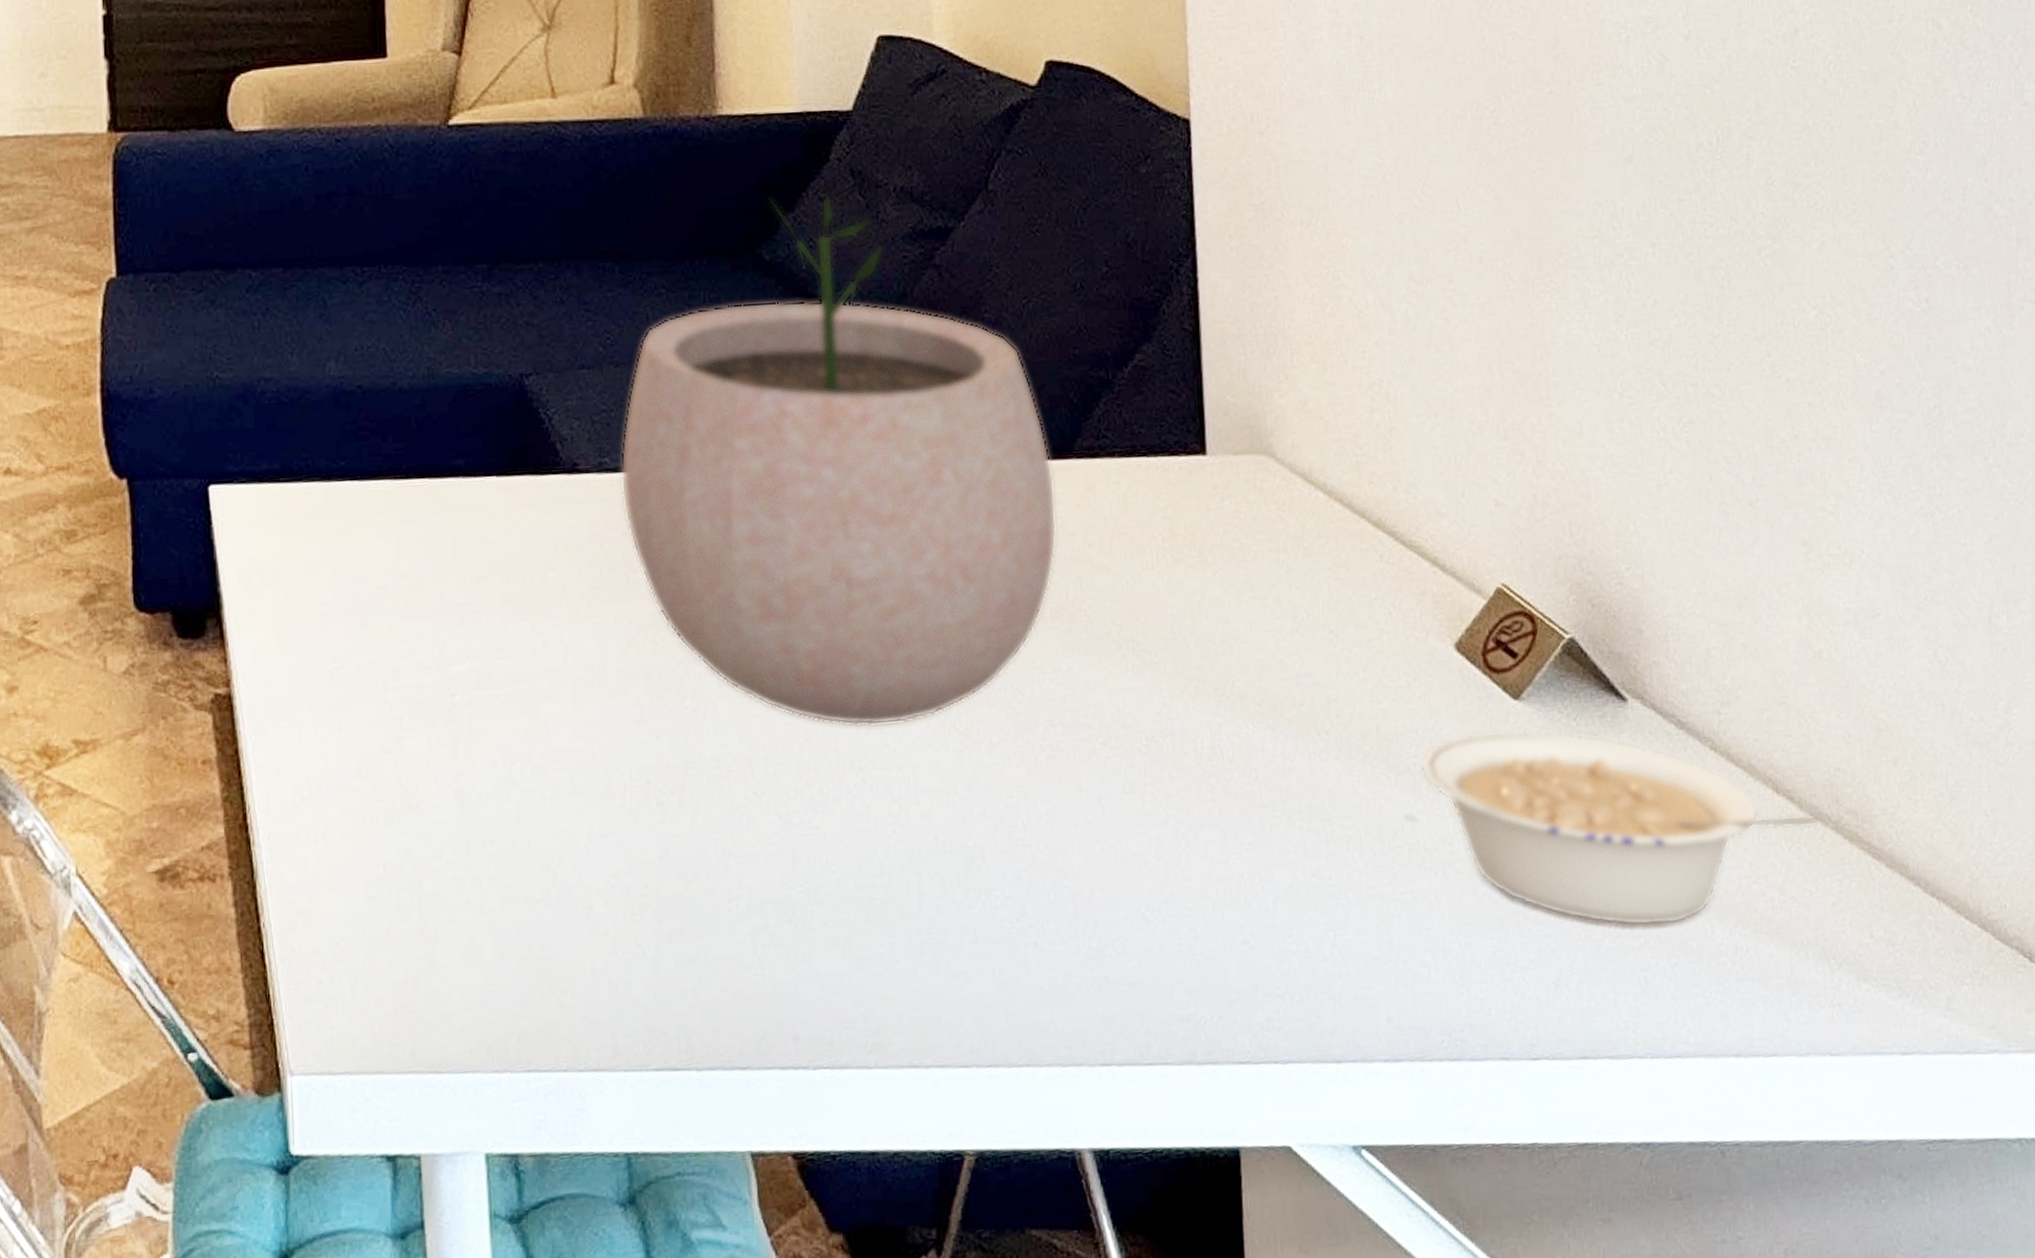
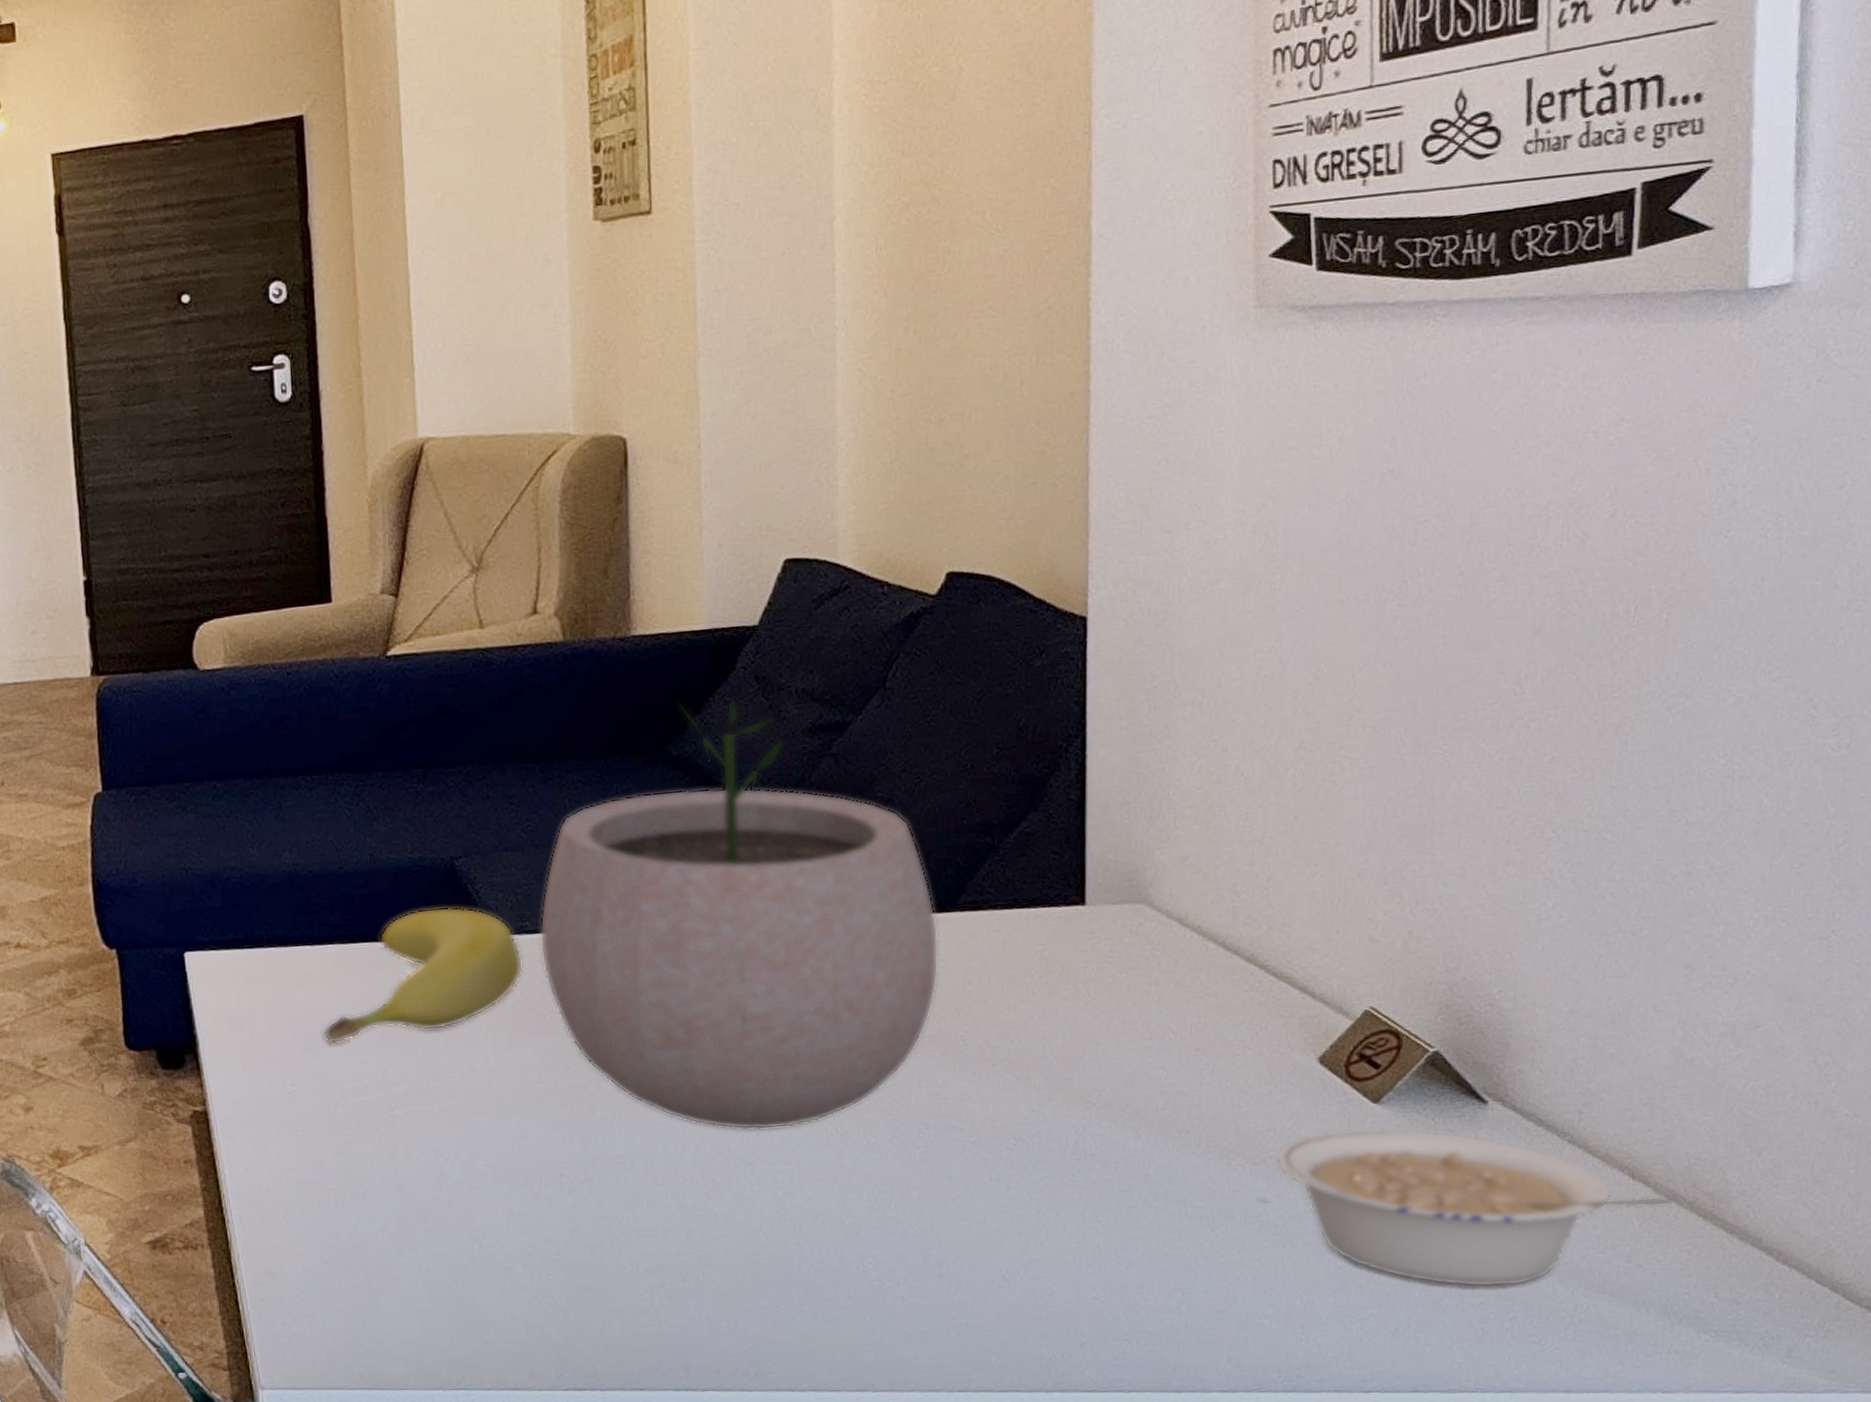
banana: none [372,436,603,608] -> present [323,907,523,1044]

